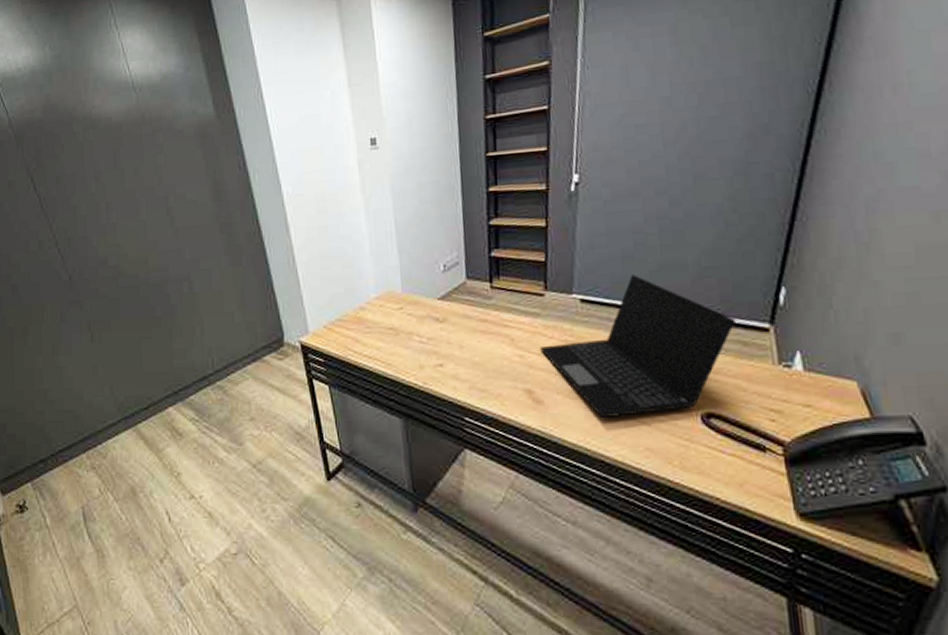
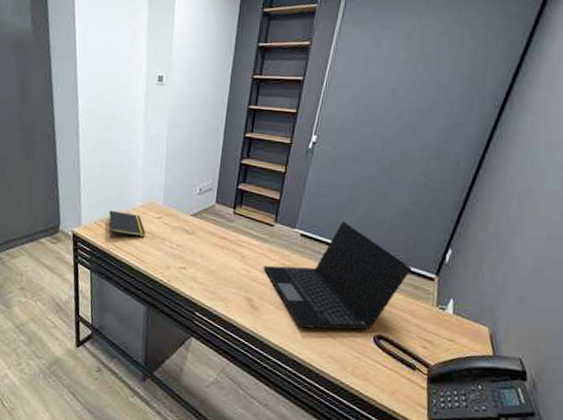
notepad: none [339,309,387,343] -> present [109,211,146,239]

